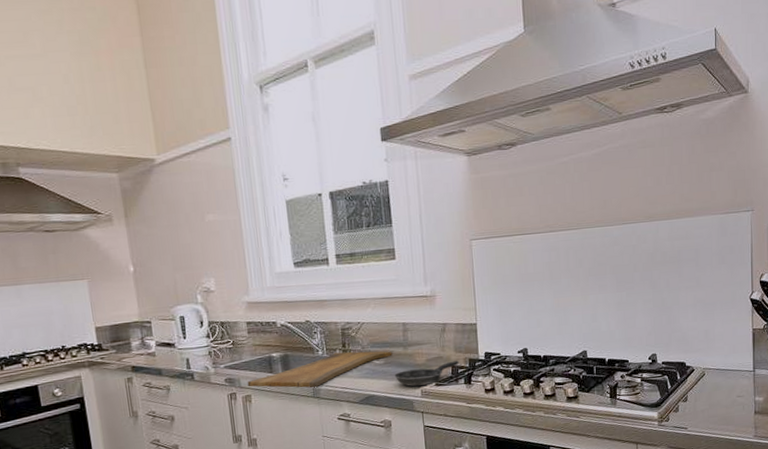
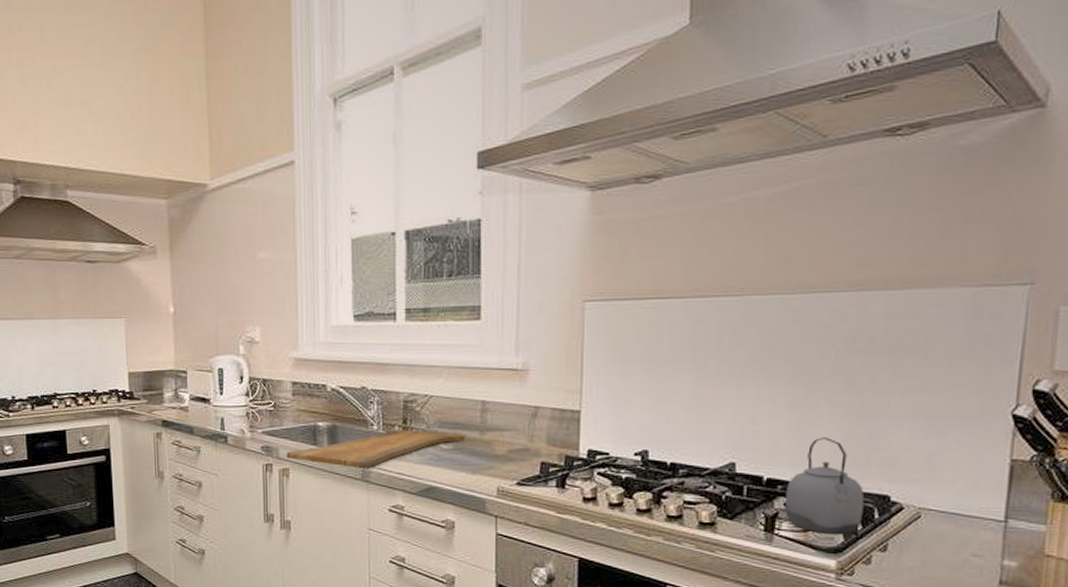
frying pan: present [394,360,459,386] -> none [464,456,551,482]
teakettle: none [621,326,671,395] -> present [785,437,865,536]

